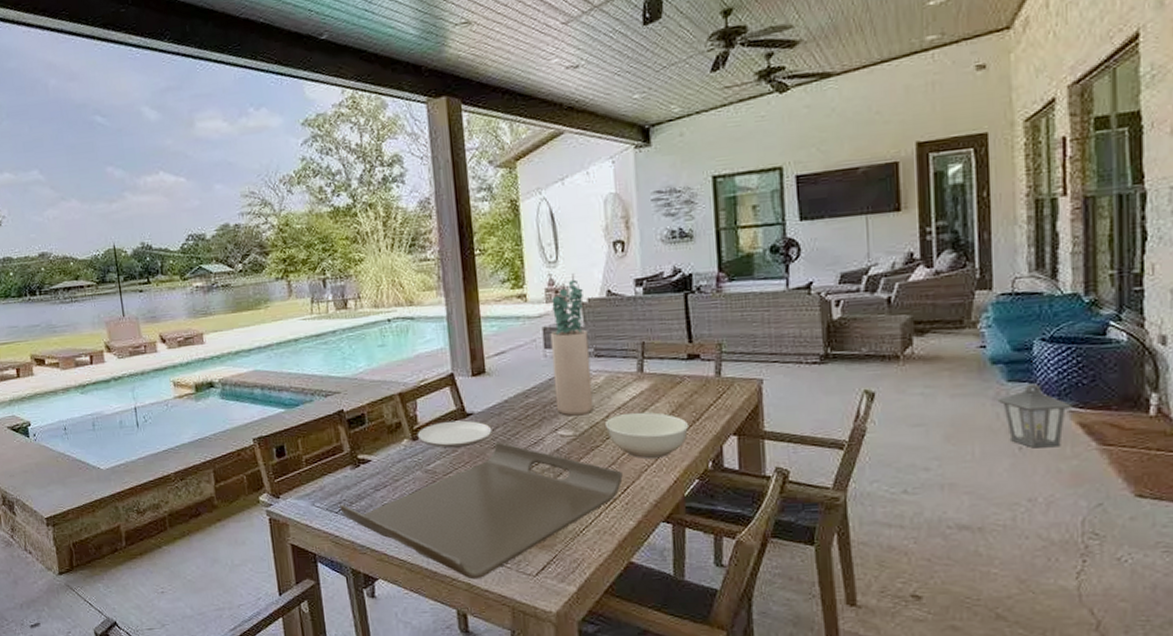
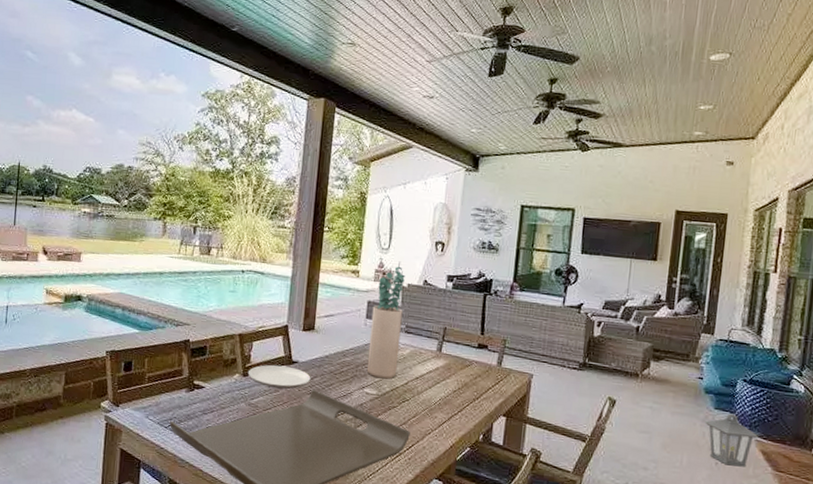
bowl: present [604,412,690,459] -> none [403,383,470,426]

